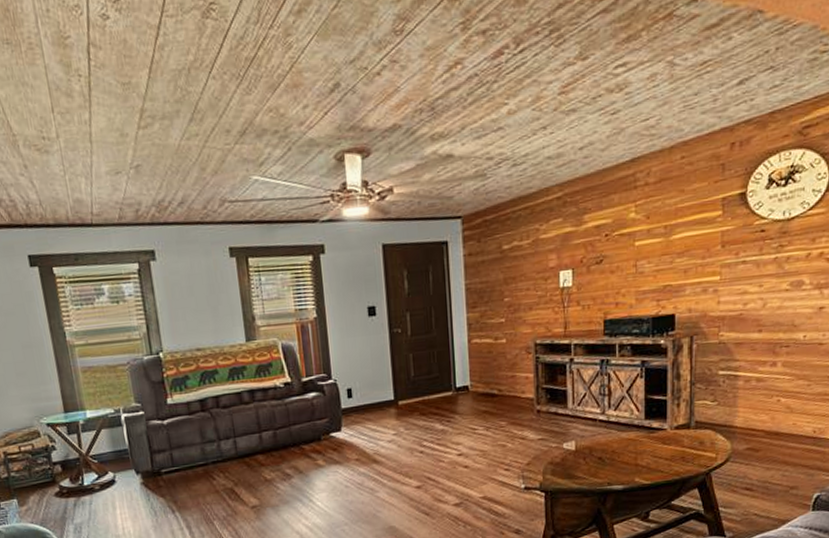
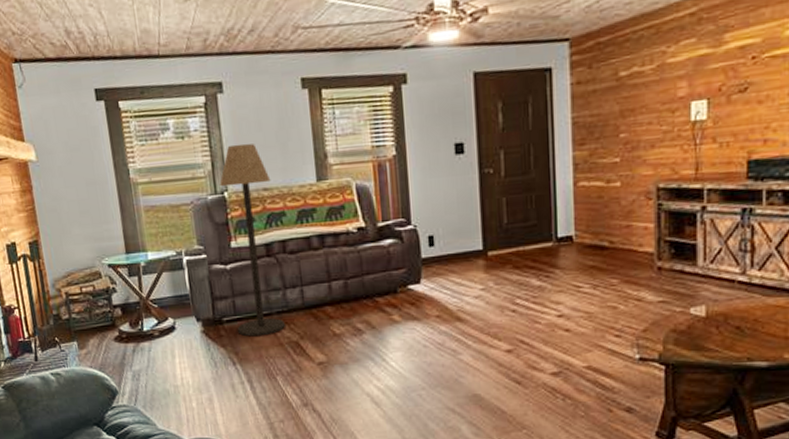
floor lamp: none [155,307,220,486] -> present [219,143,285,337]

